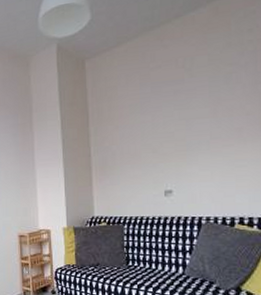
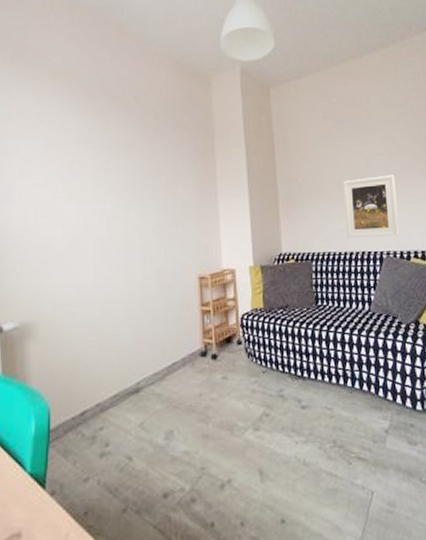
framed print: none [159,138,222,203] -> present [343,174,399,238]

